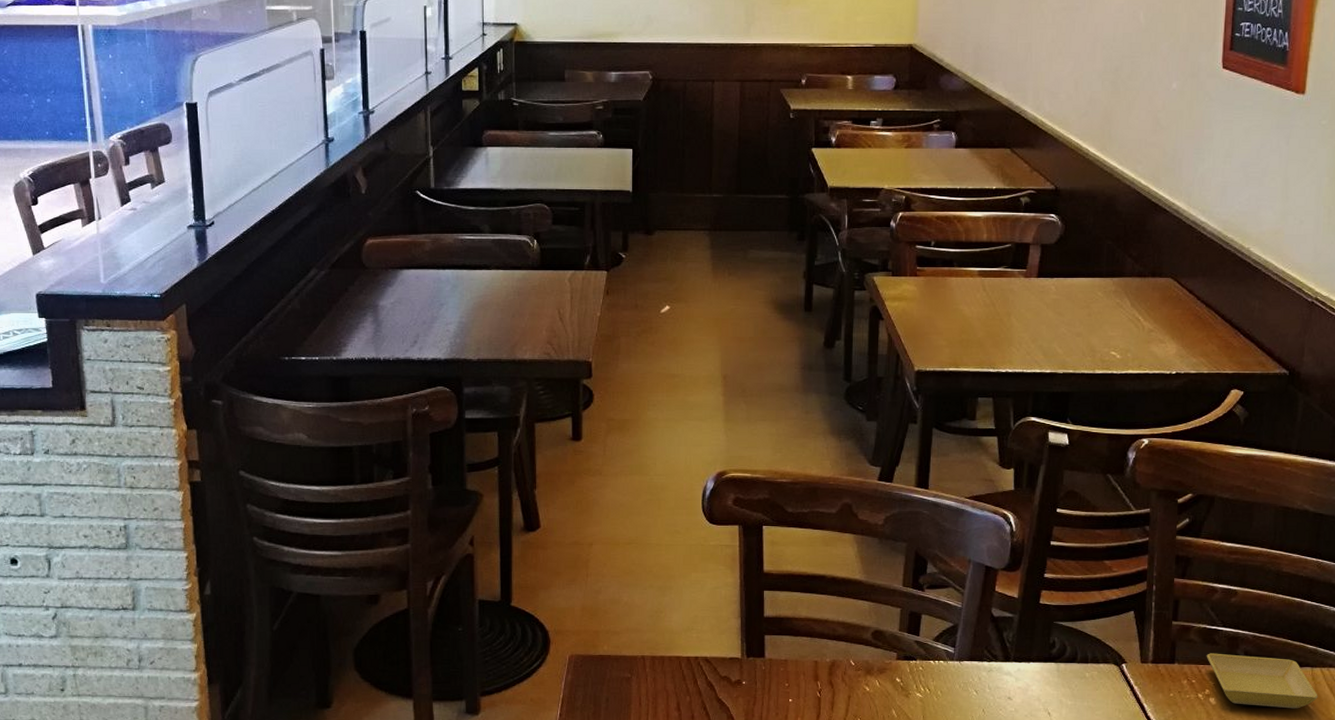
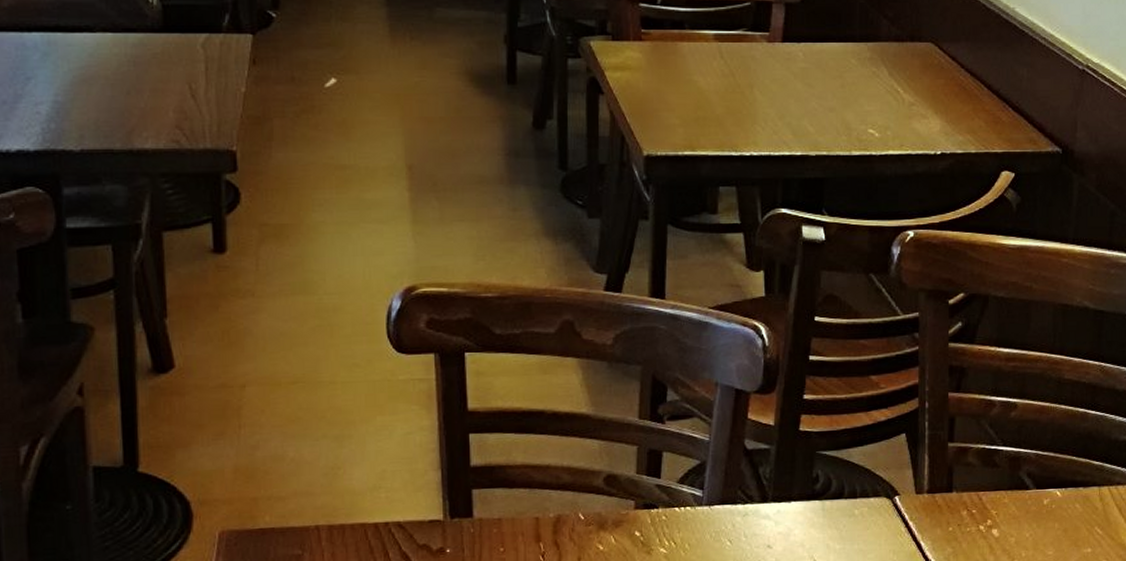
saucer: present [1206,653,1318,709] -> none [986,477,1107,536]

